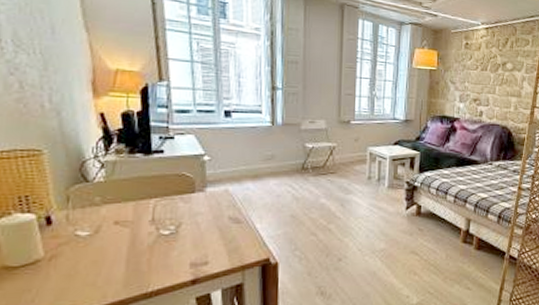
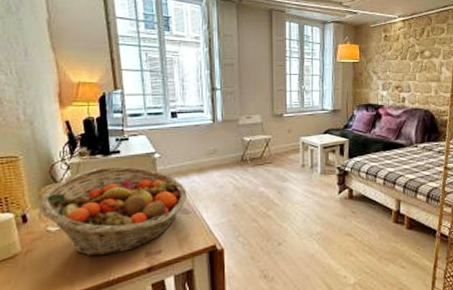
fruit basket: none [65,167,239,265] -> present [38,166,187,256]

